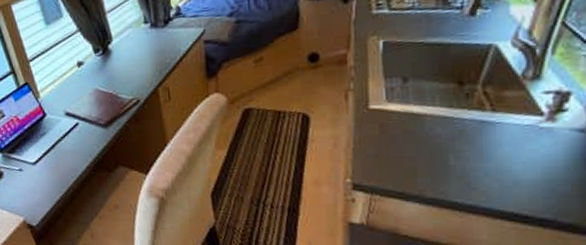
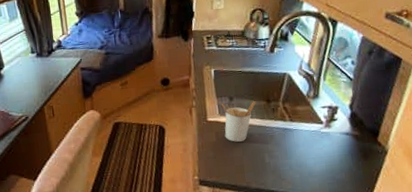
utensil holder: none [390,83,442,137] -> present [221,101,257,142]

